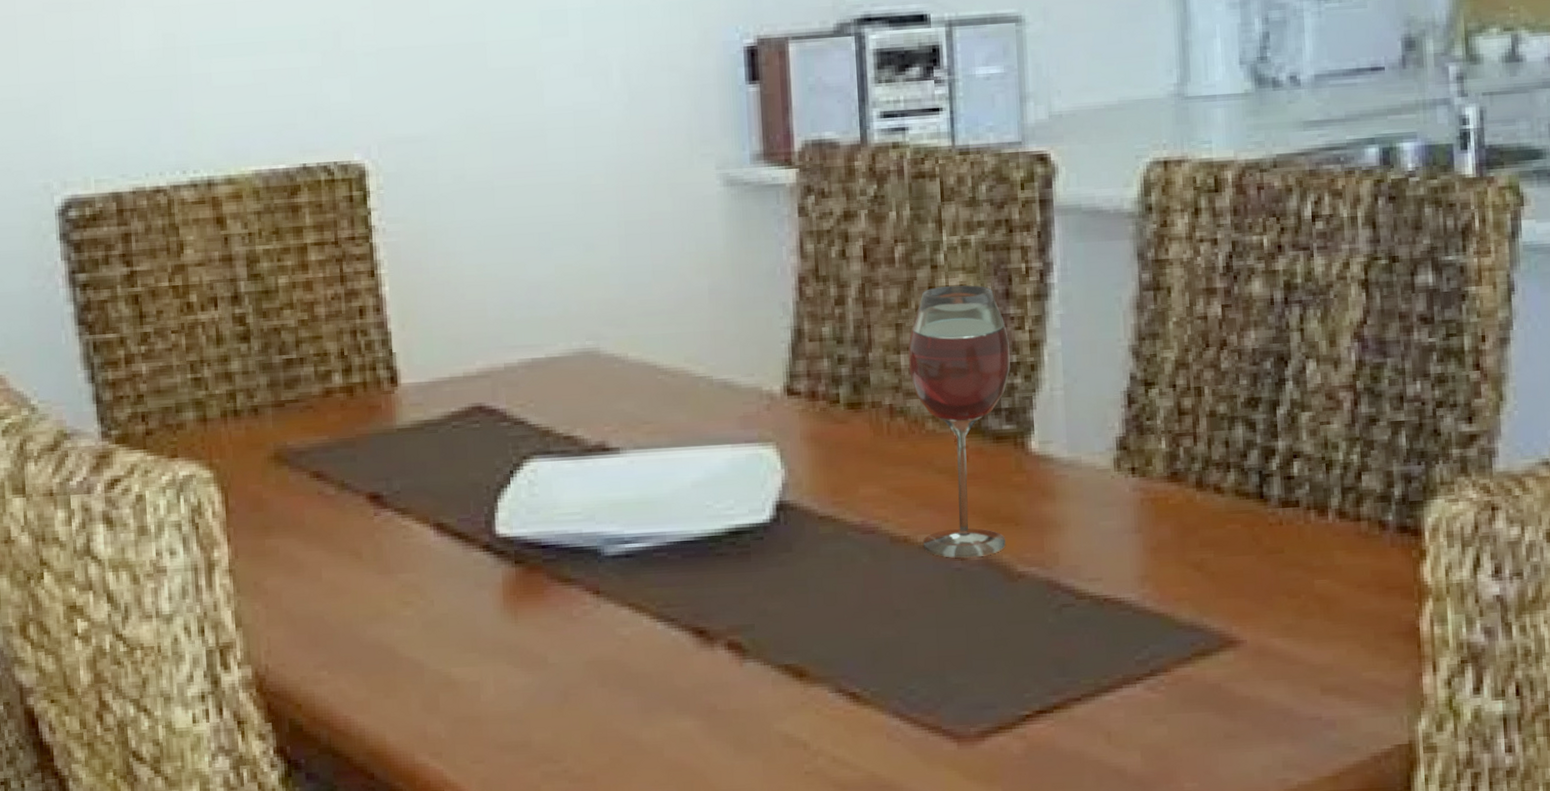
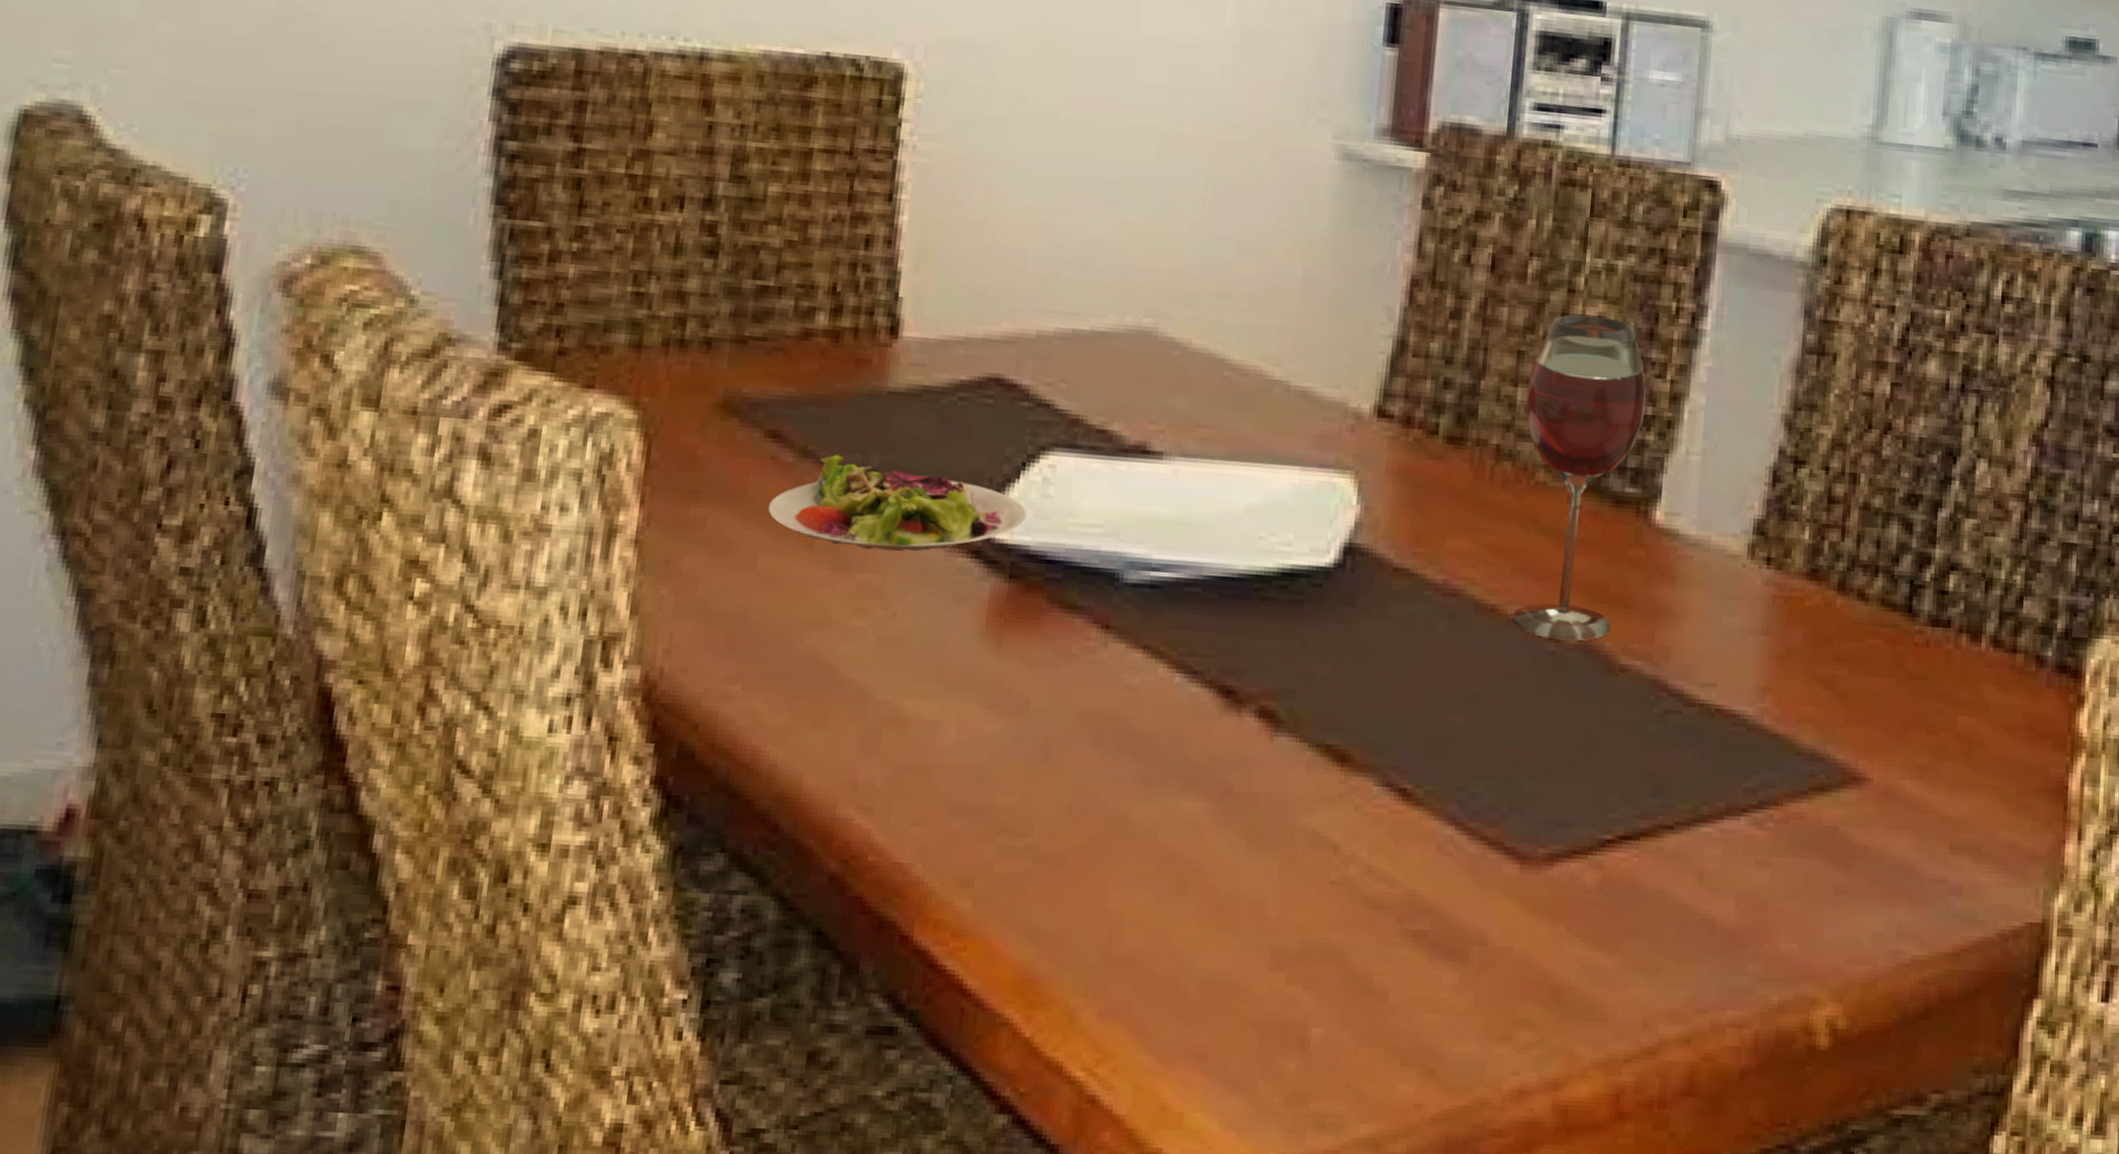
salad plate: none [323,484,520,555] -> present [768,455,1026,552]

